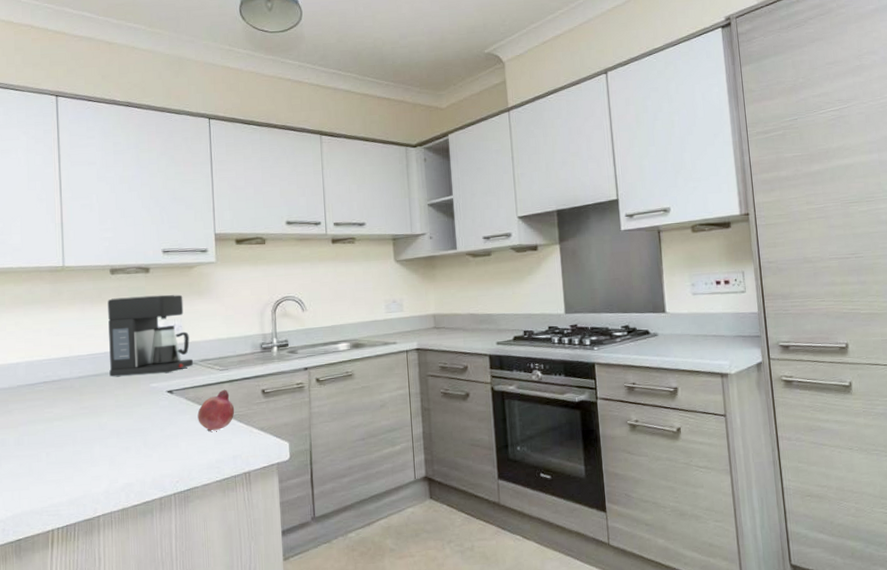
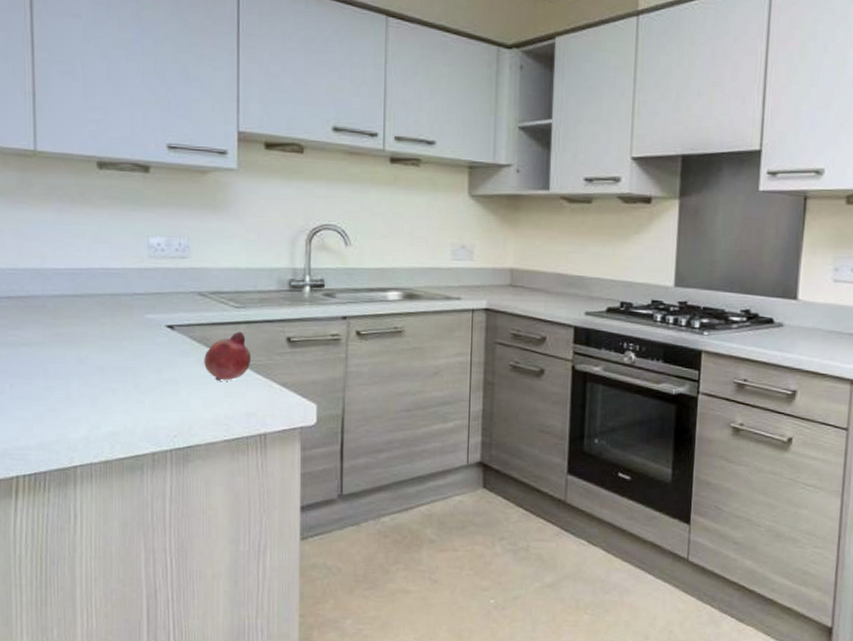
coffee maker: present [107,294,194,377] -> none [93,200,202,304]

